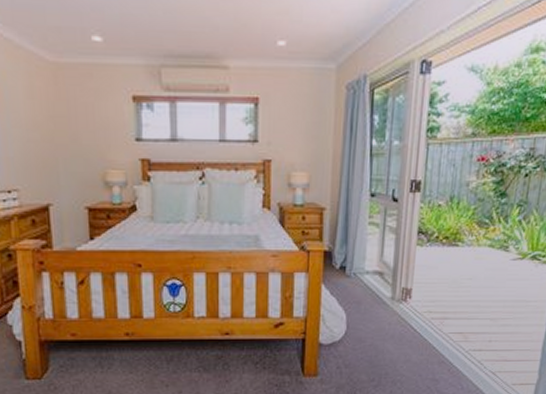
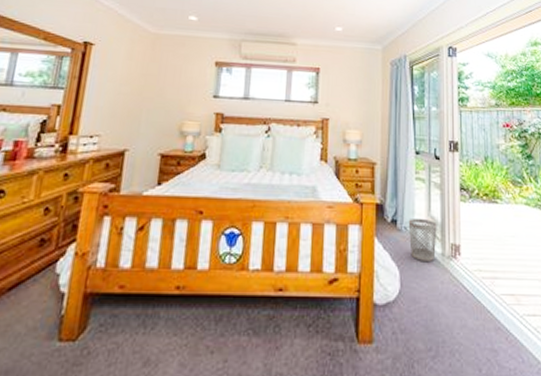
wastebasket: none [358,263,389,305] -> present [408,217,437,261]

